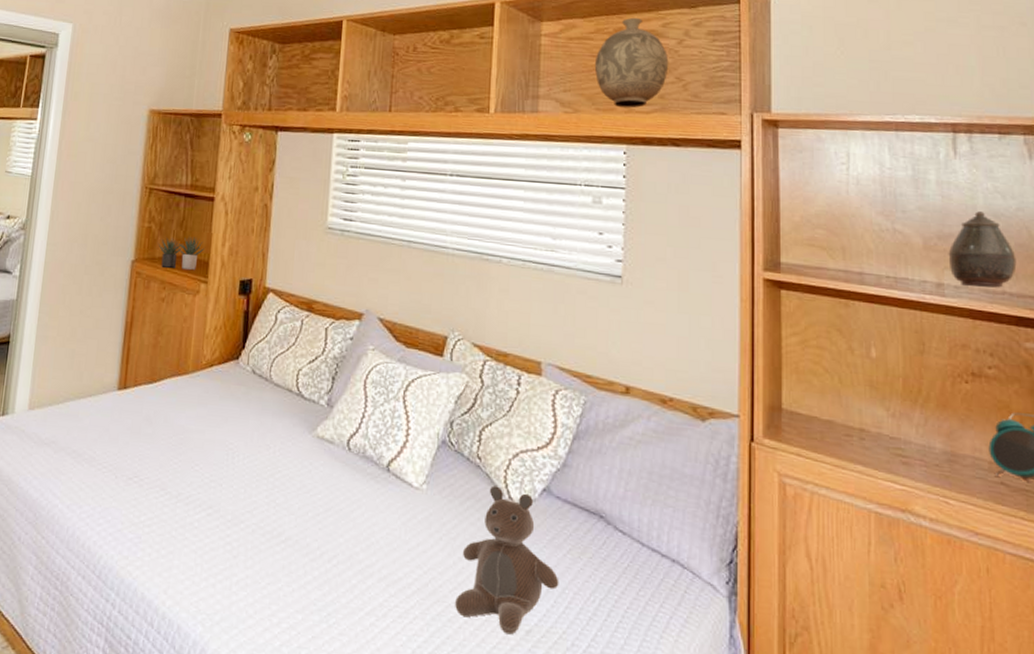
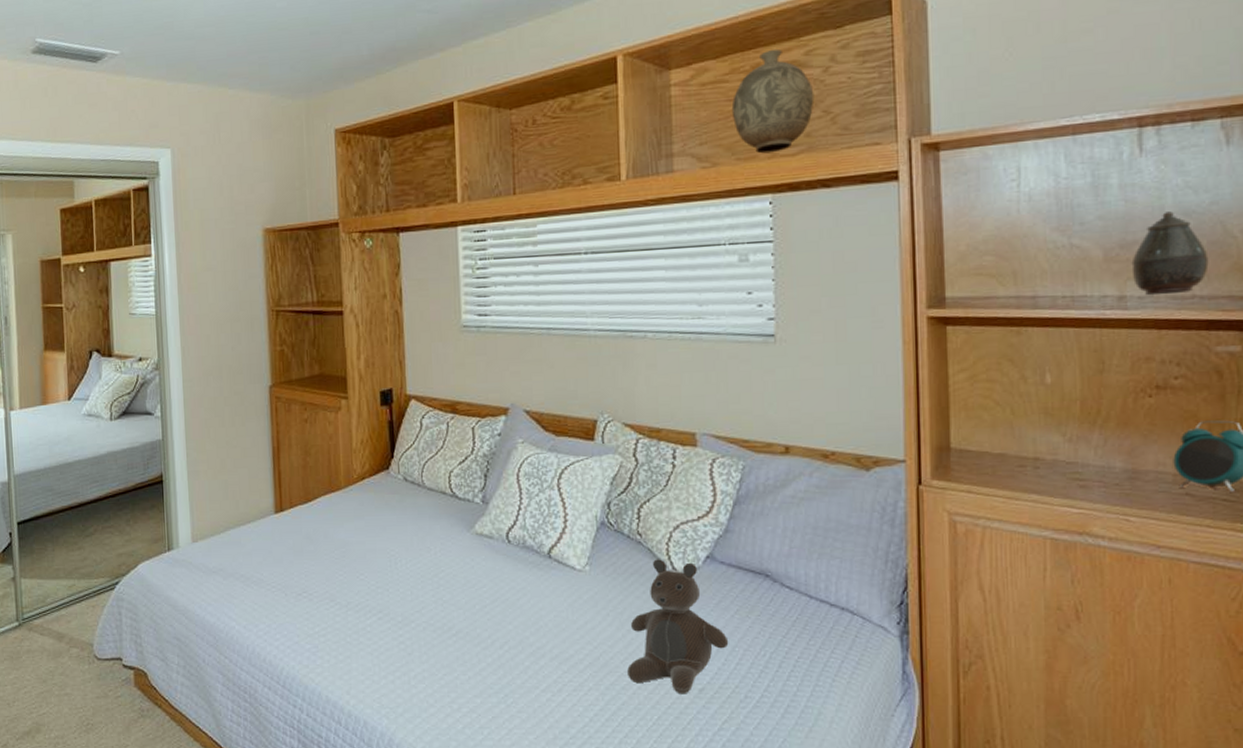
succulent plant: present [158,235,204,271] -> none [293,353,340,390]

